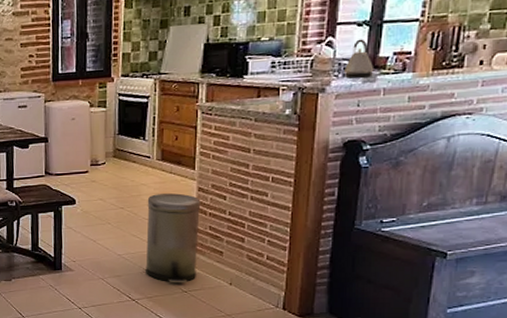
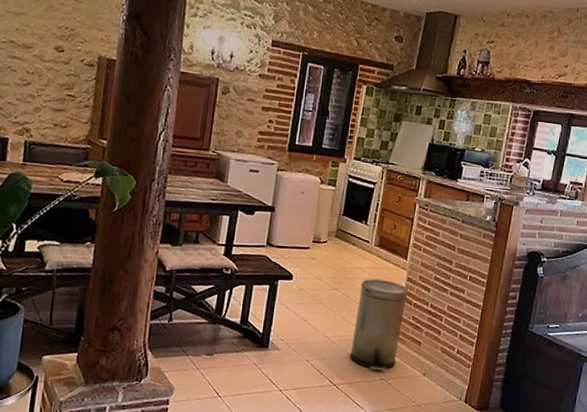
kettle: present [343,39,374,79] -> none [533,165,556,200]

